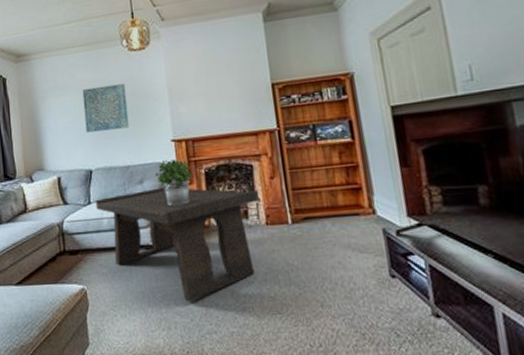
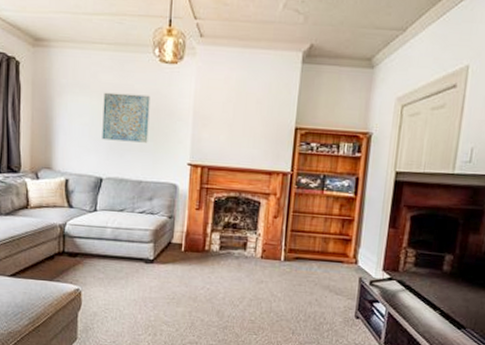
coffee table: present [95,187,260,302] -> none [101,207,261,315]
potted plant: present [155,159,192,206] -> none [165,182,202,228]

